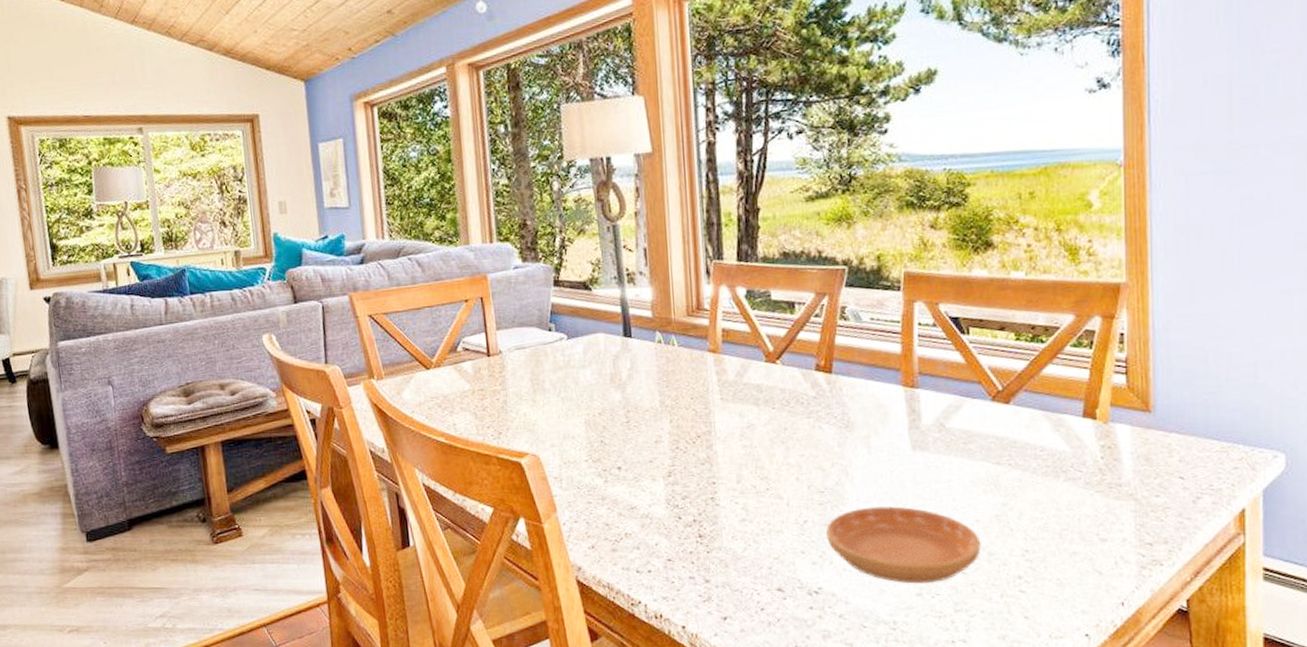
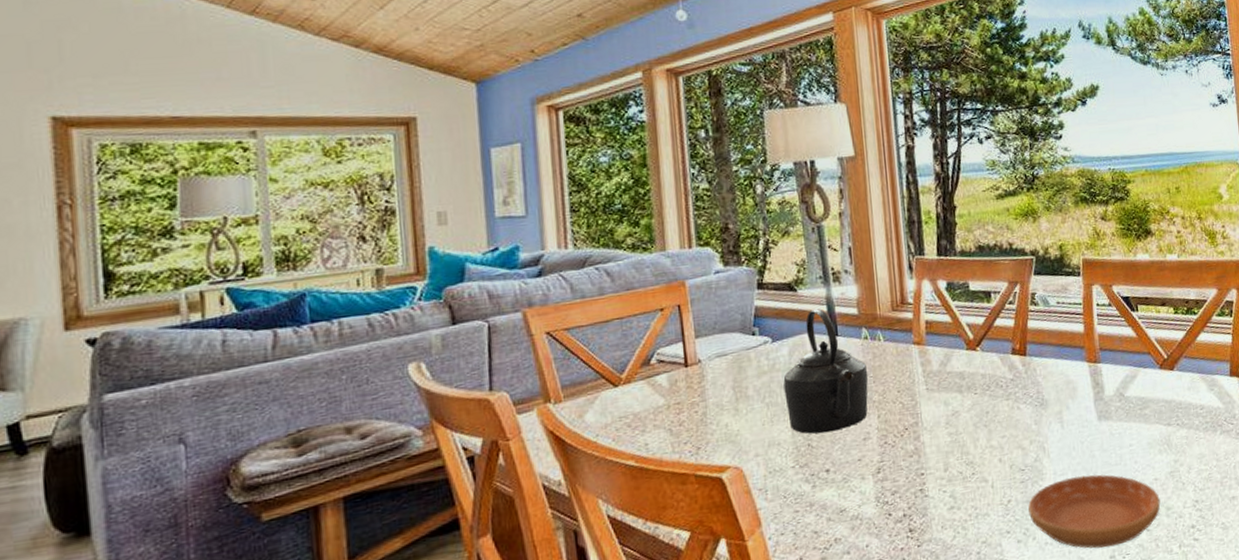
kettle: none [578,309,661,432] -> present [783,309,869,434]

